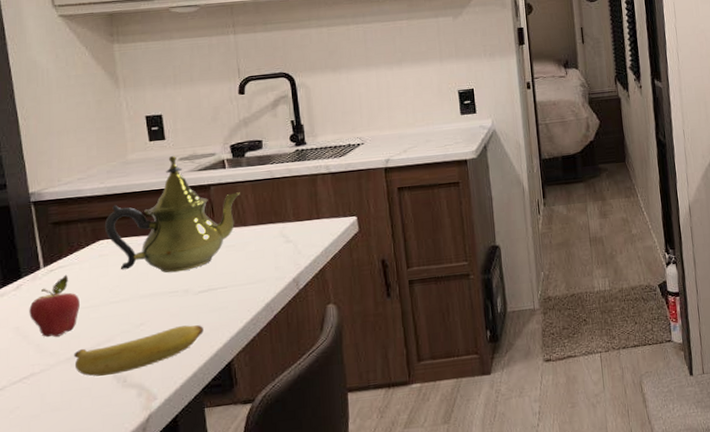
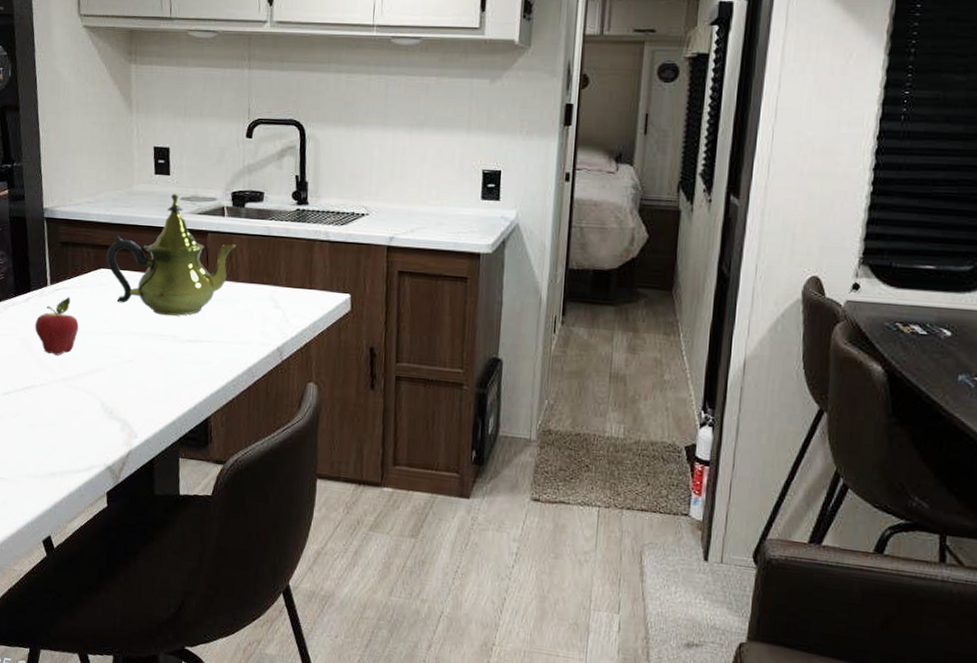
banana: present [74,325,203,377] -> none [69,370,186,405]

